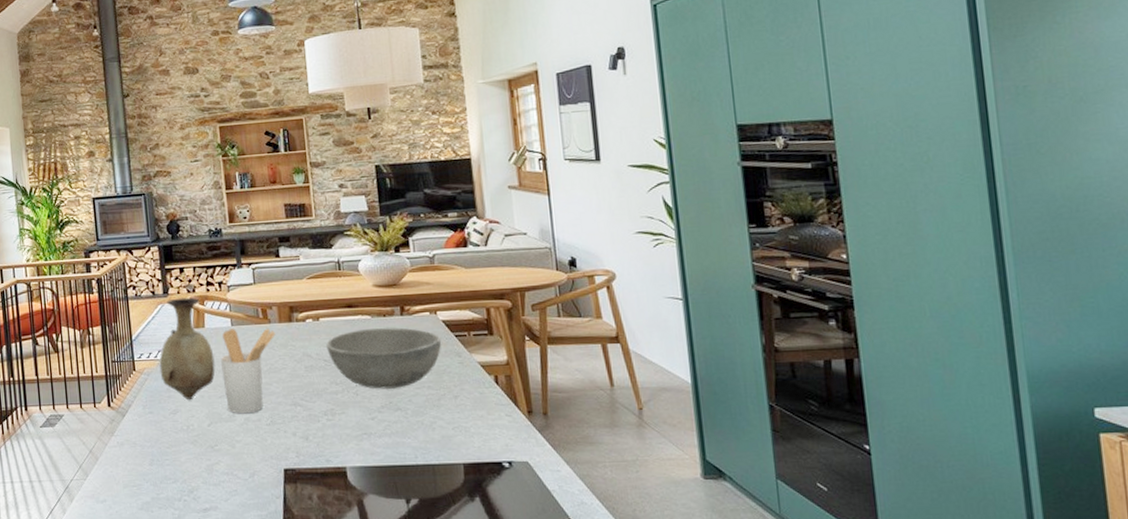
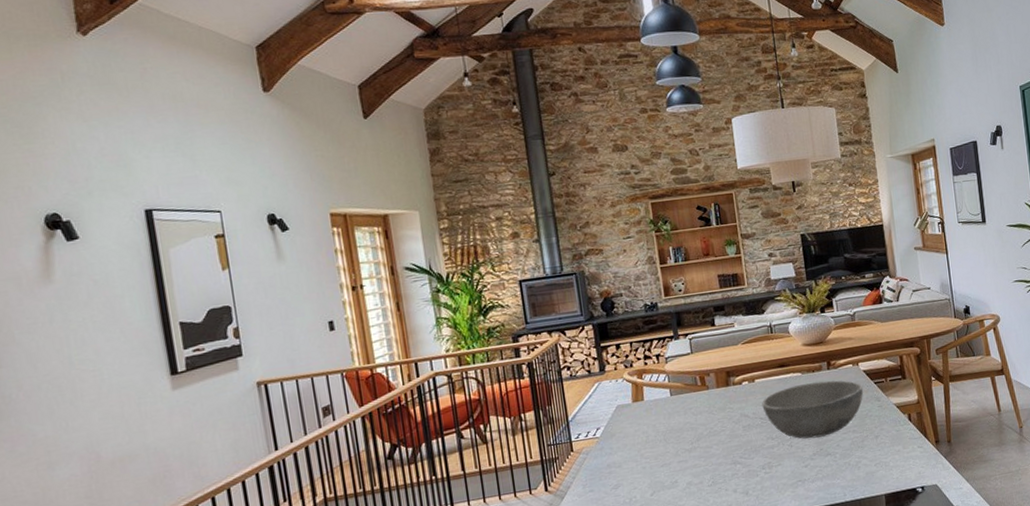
vase: present [159,297,216,399] -> none [598,372,656,473]
utensil holder: present [221,328,276,414] -> none [661,394,714,480]

